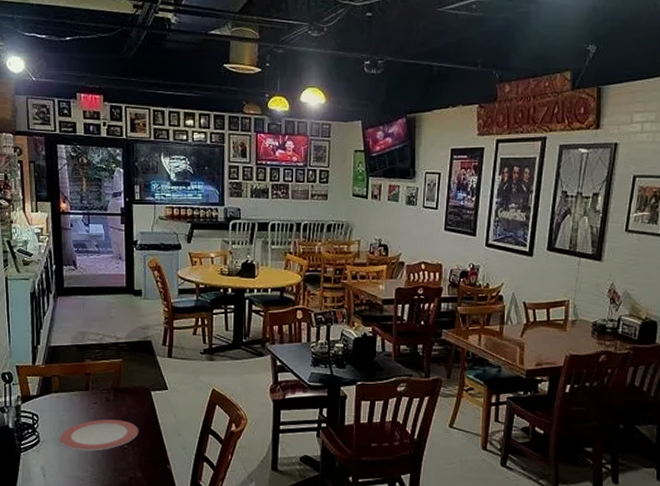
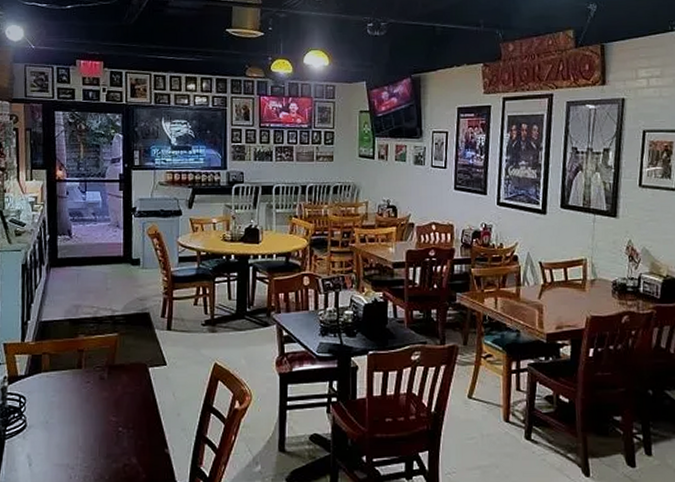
plate: present [60,420,139,451] -> none [48,400,135,436]

